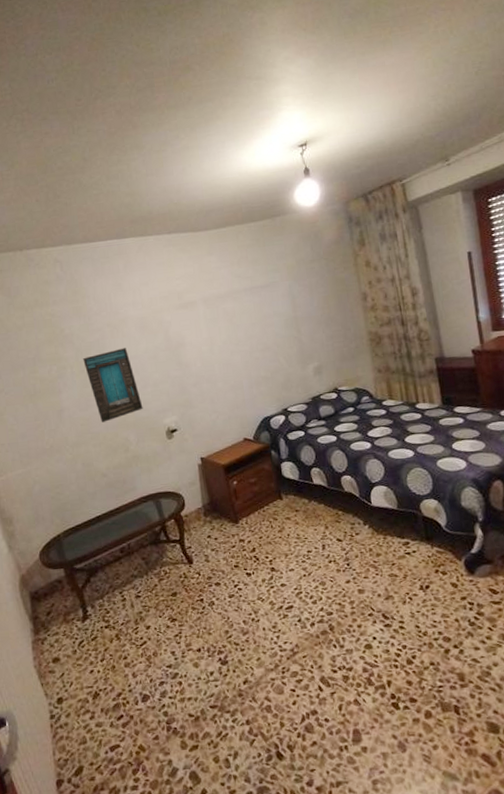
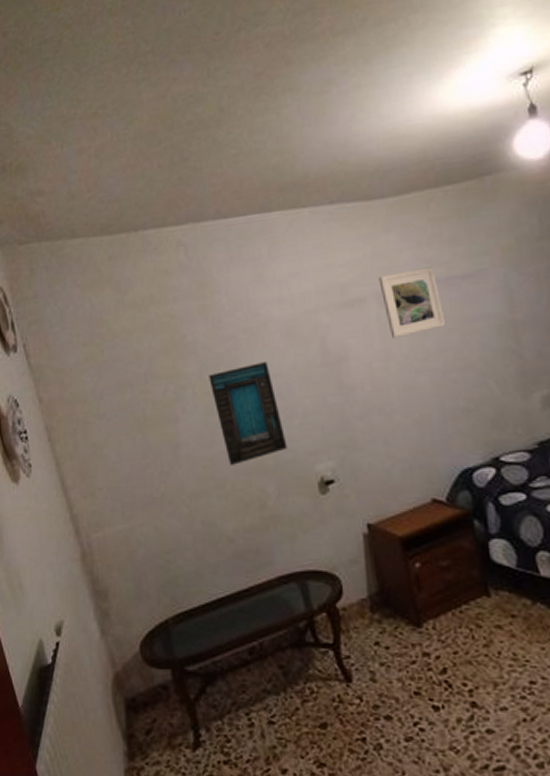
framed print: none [204,280,251,331] -> present [378,267,446,339]

